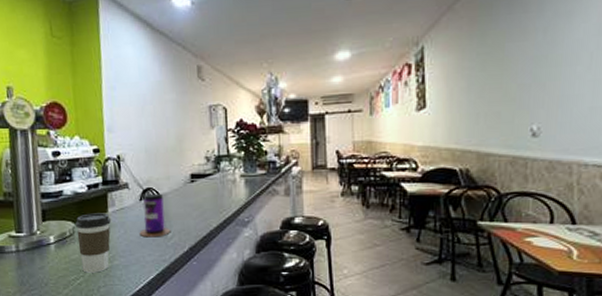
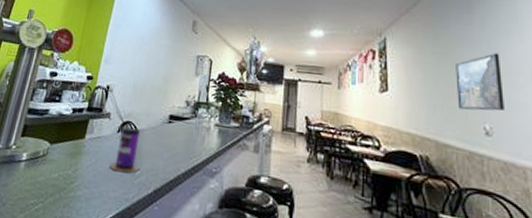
coffee cup: present [76,213,111,273] -> none [44,136,86,201]
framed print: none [503,42,557,114] -> present [456,53,504,111]

